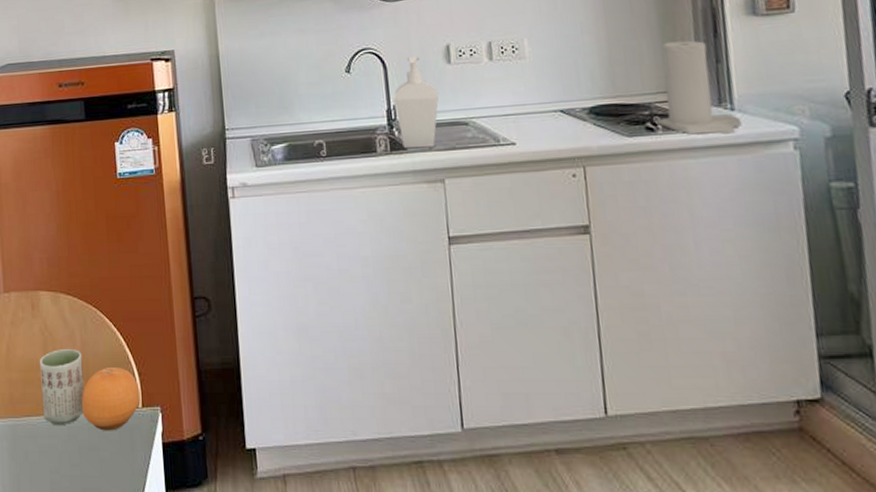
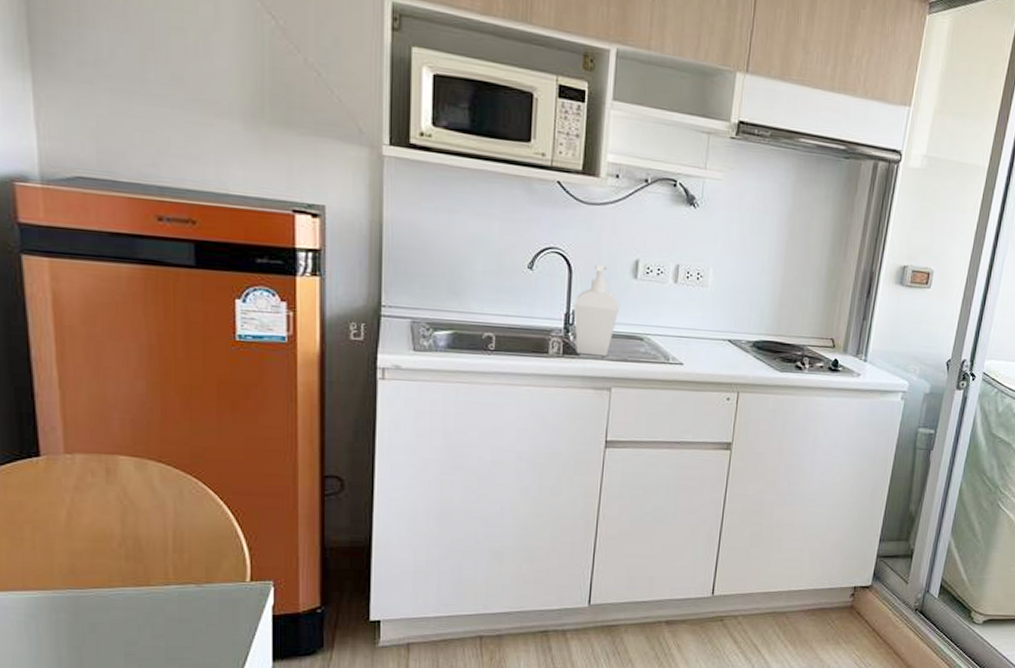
cup: present [39,349,84,426] -> none [114,520,176,598]
fruit: present [81,366,140,431] -> none [171,540,249,604]
paper towel: present [657,40,742,135] -> none [806,295,870,381]

